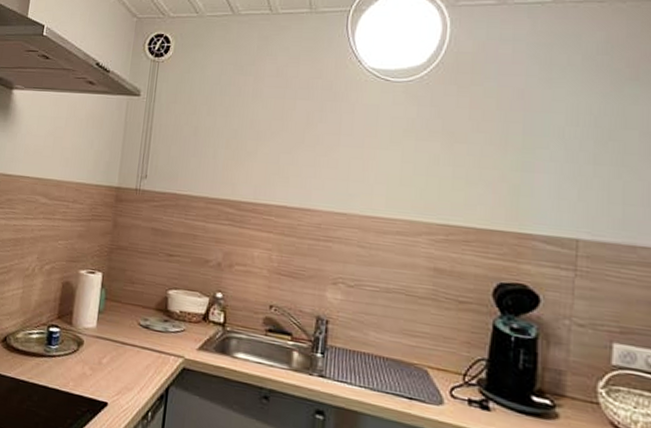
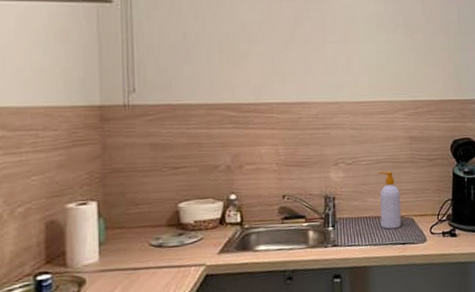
soap bottle: none [382,302,413,377] -> present [378,171,402,229]

